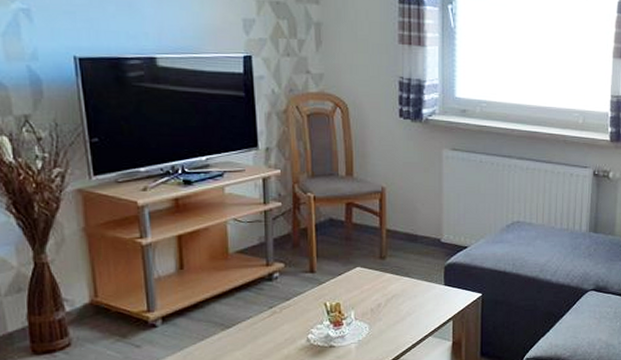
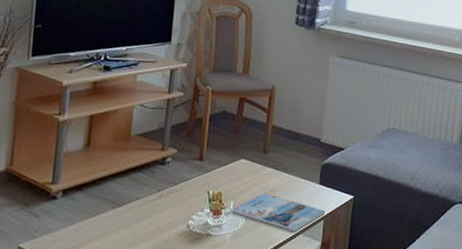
magazine: none [353,299,454,335] -> present [231,193,326,232]

